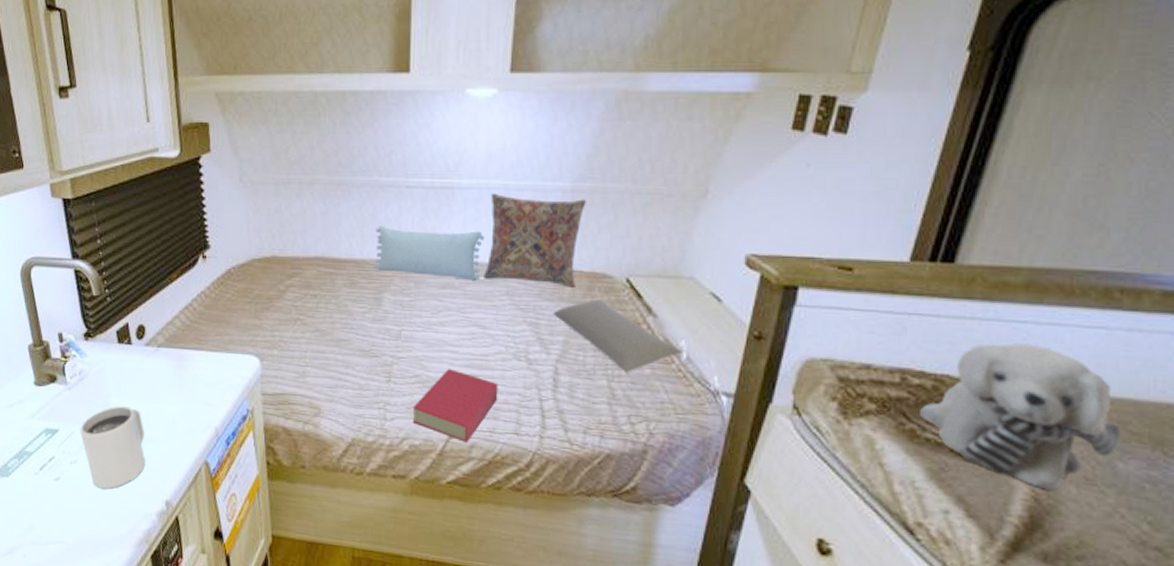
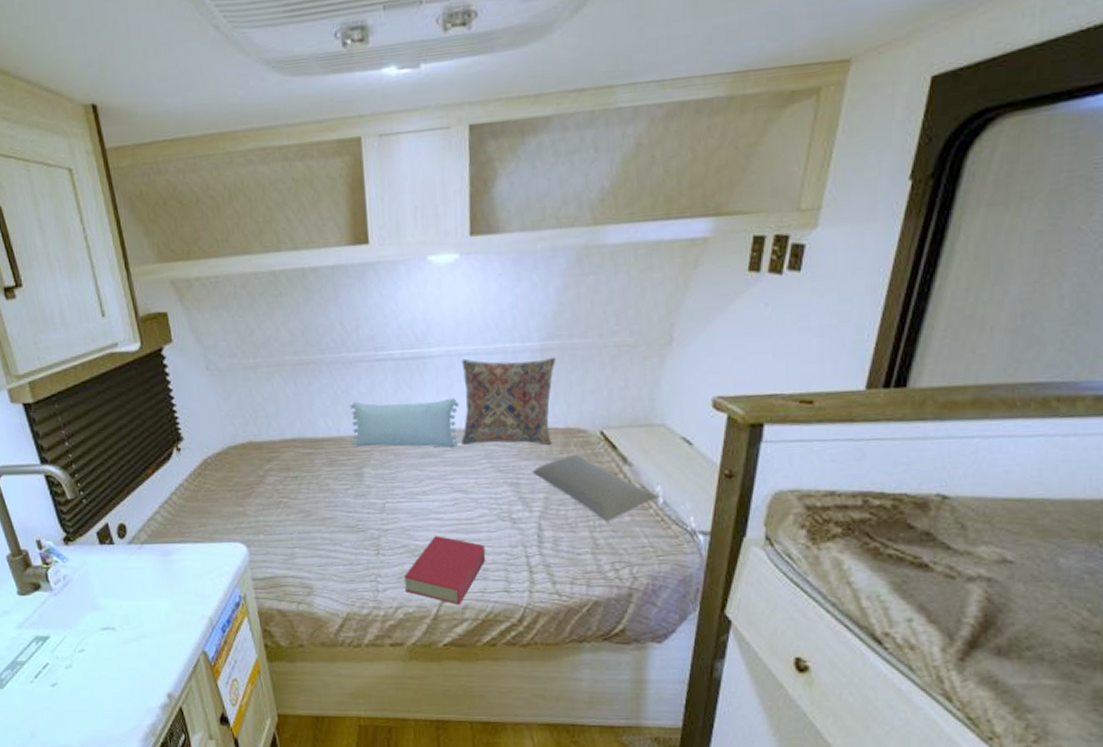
mug: present [79,406,146,490] -> none [70,606,143,689]
plush toy: present [920,343,1120,492] -> none [882,457,1061,592]

